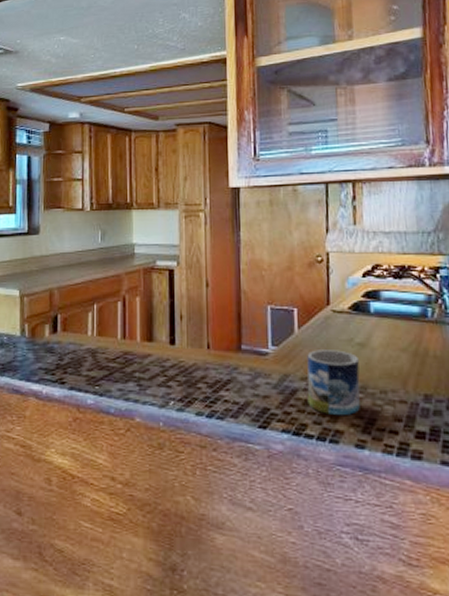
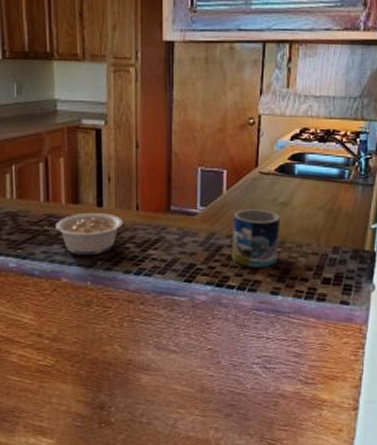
legume: none [120,350,194,394] -> present [43,212,123,255]

